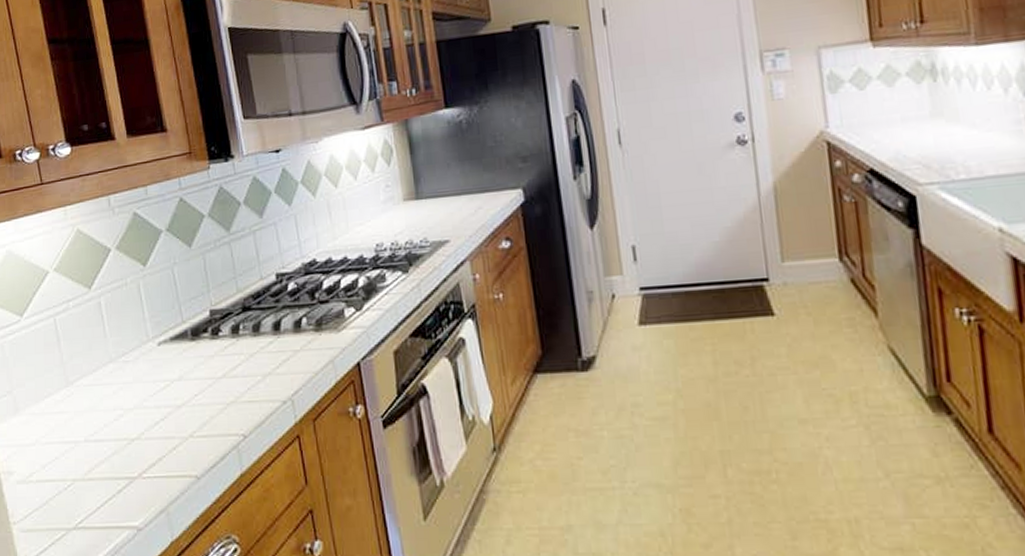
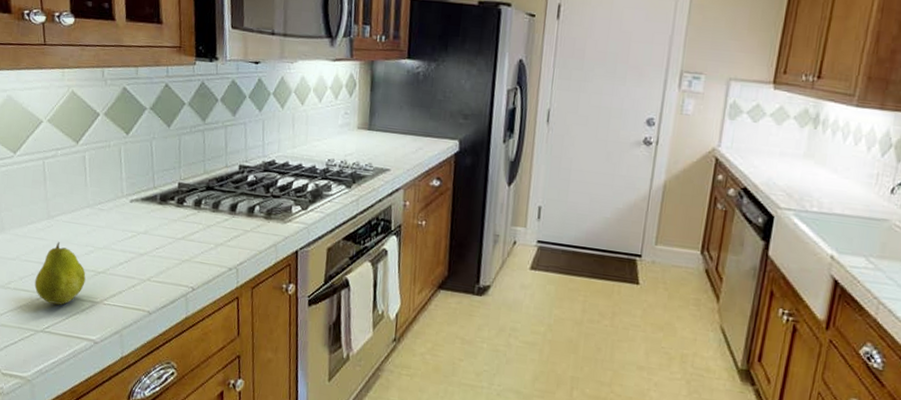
fruit: none [60,412,118,491] -> present [34,242,86,305]

